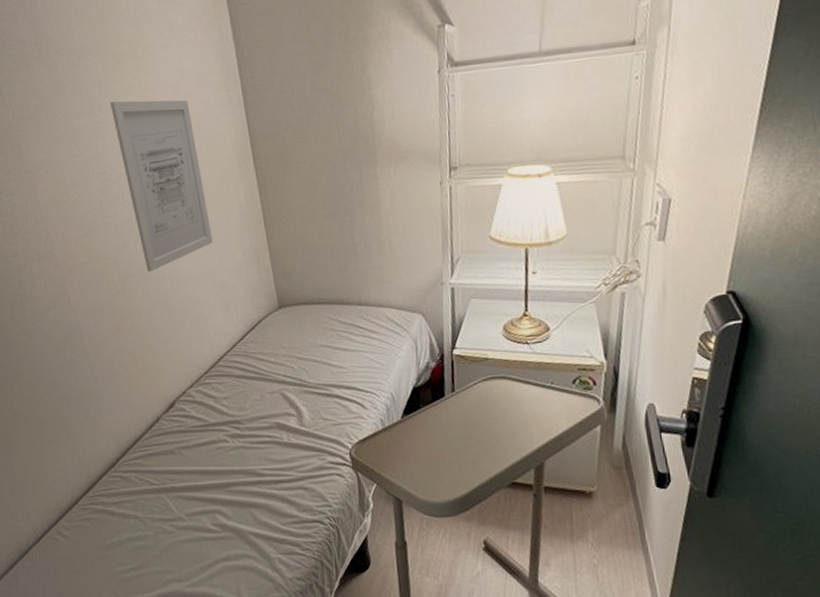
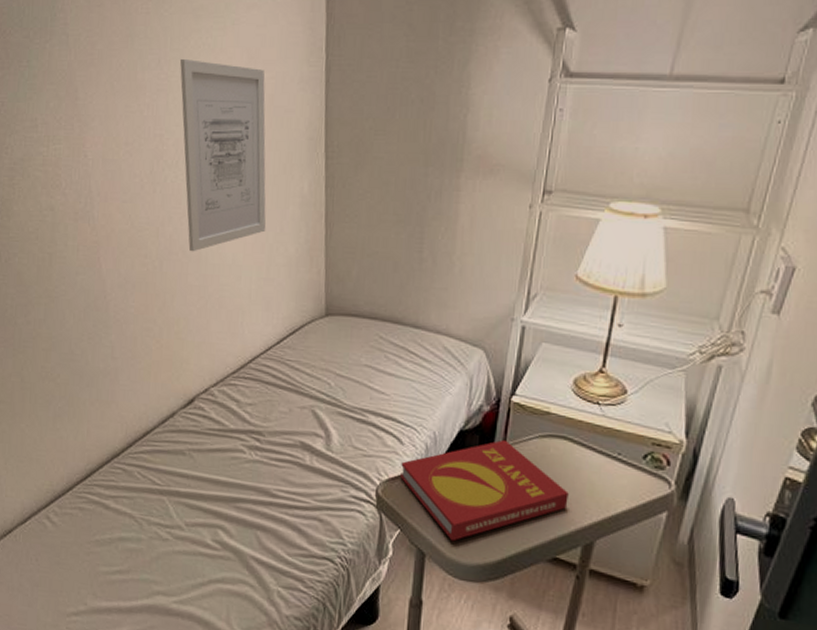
book: none [367,388,516,485] -> present [400,439,569,542]

